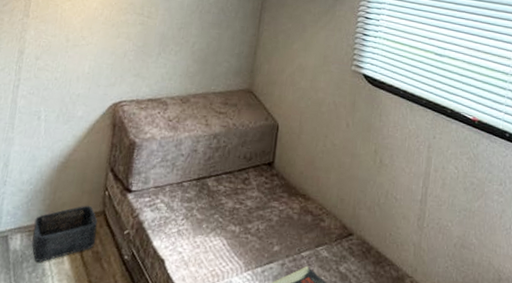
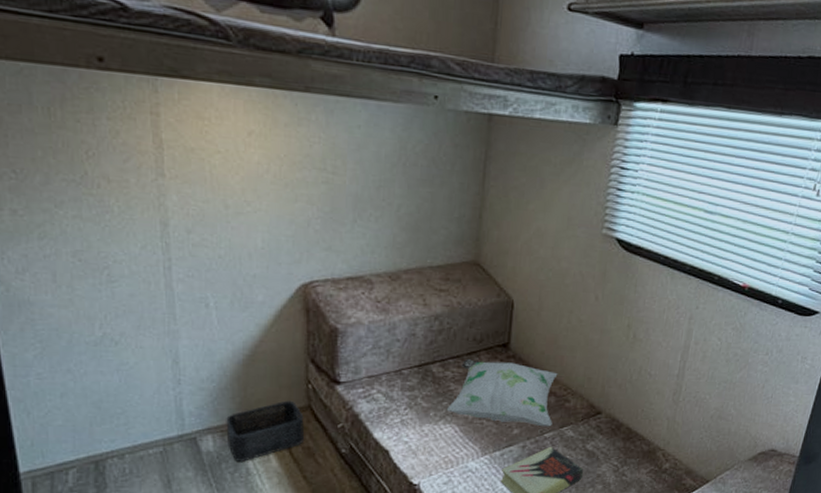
decorative pillow: none [217,174,314,246] -> present [446,358,558,427]

